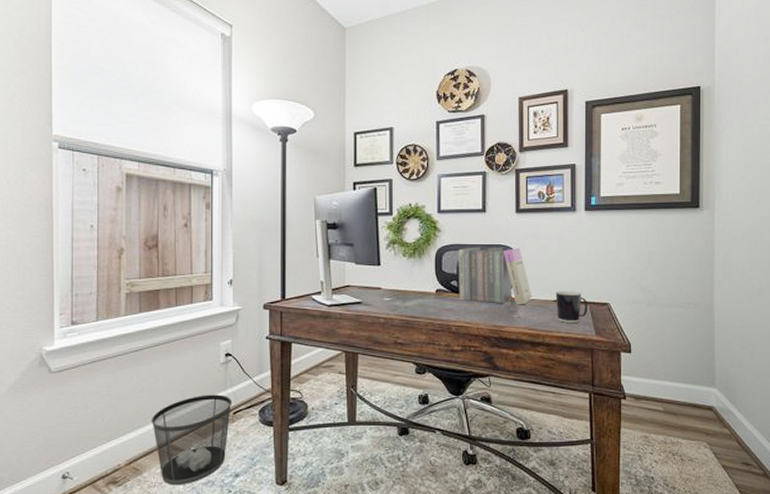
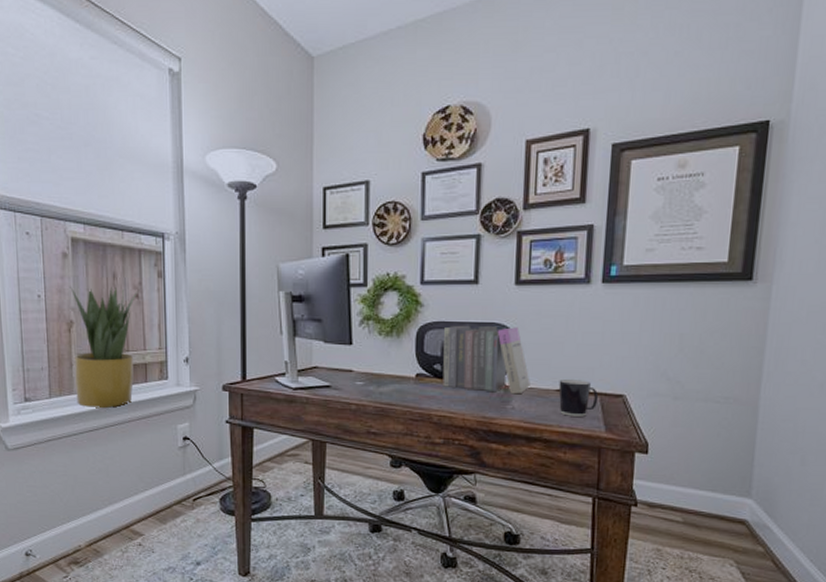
planter: none [122,217,186,330] -> present [70,286,137,409]
waste bin: present [152,394,233,485] -> none [110,479,192,569]

